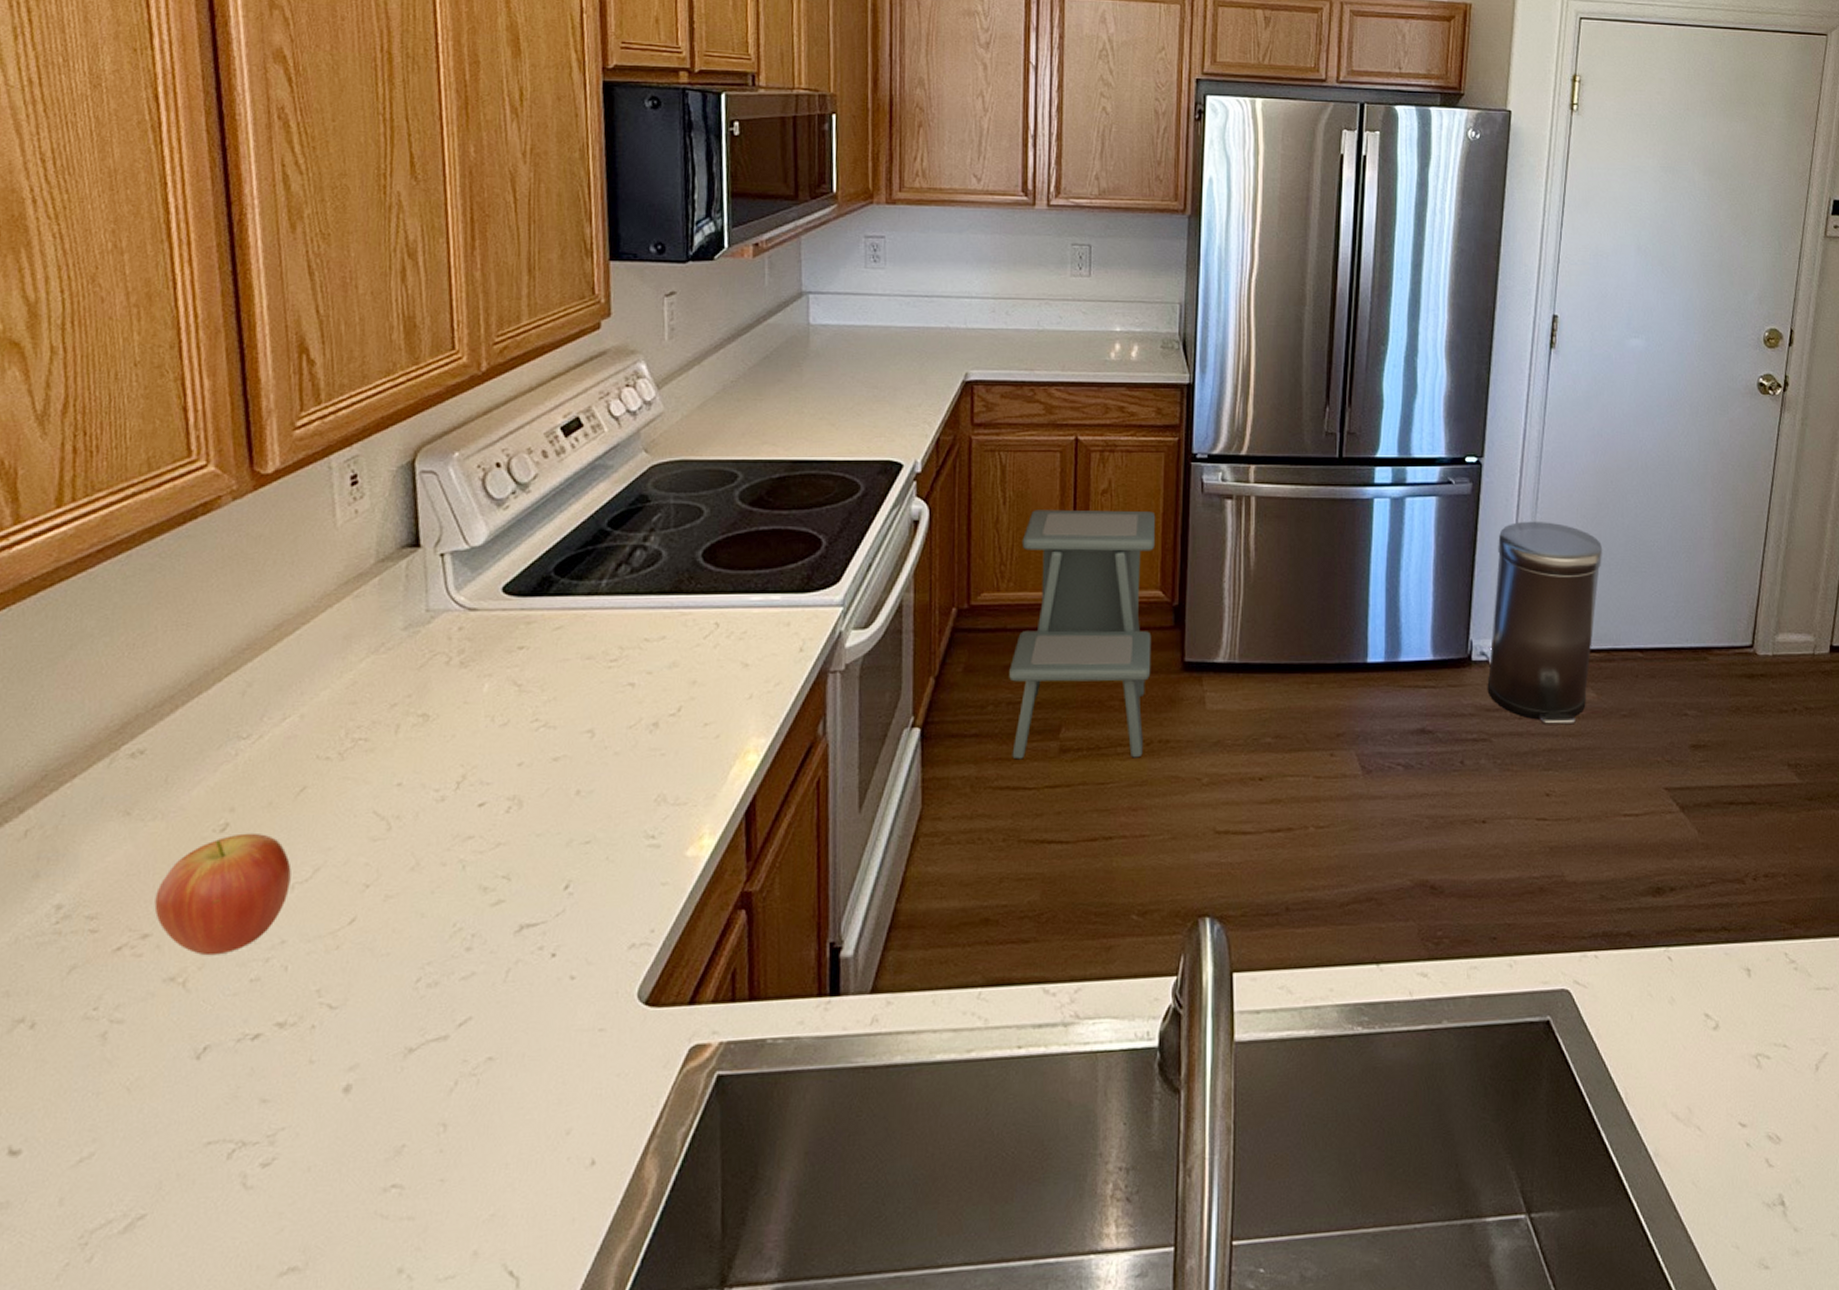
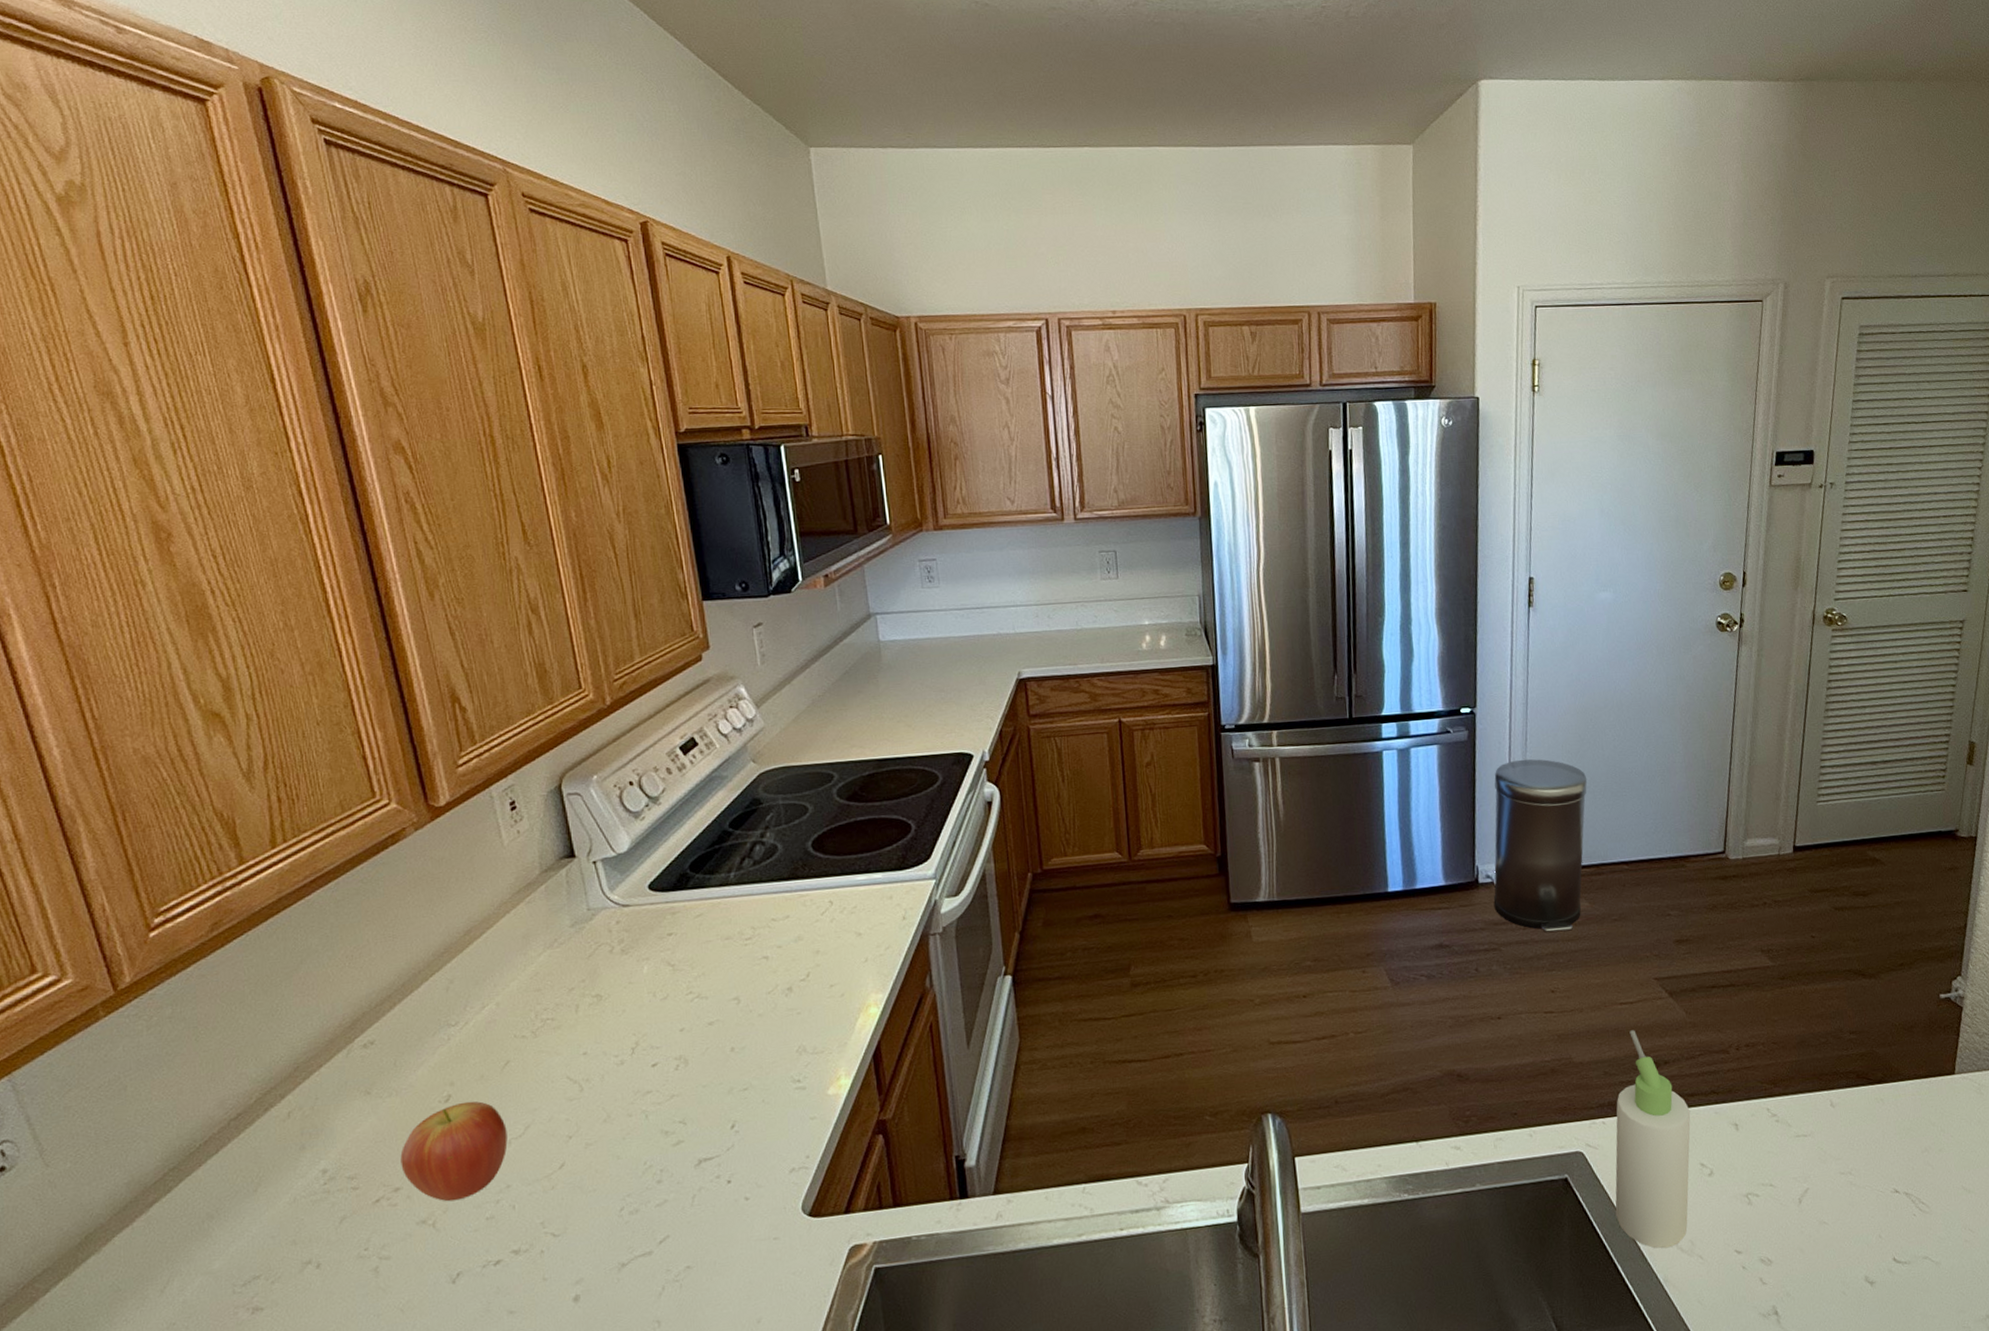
step stool: present [1009,509,1156,760] -> none [1081,778,1203,996]
bottle: none [1603,847,1697,1115] -> present [1615,1030,1691,1248]

